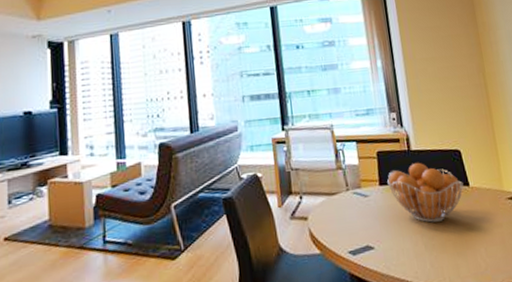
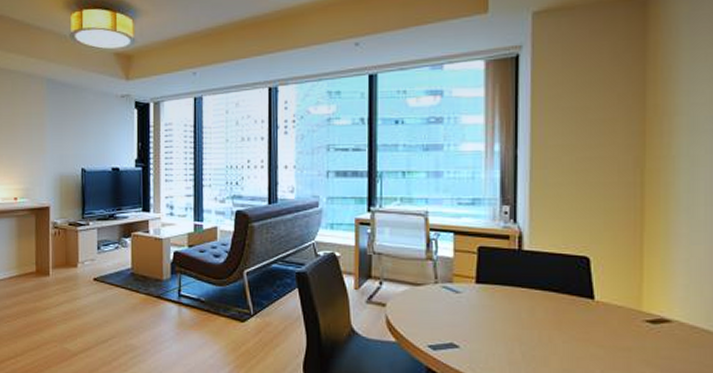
fruit basket: present [387,162,464,223] -> none [487,264,586,332]

